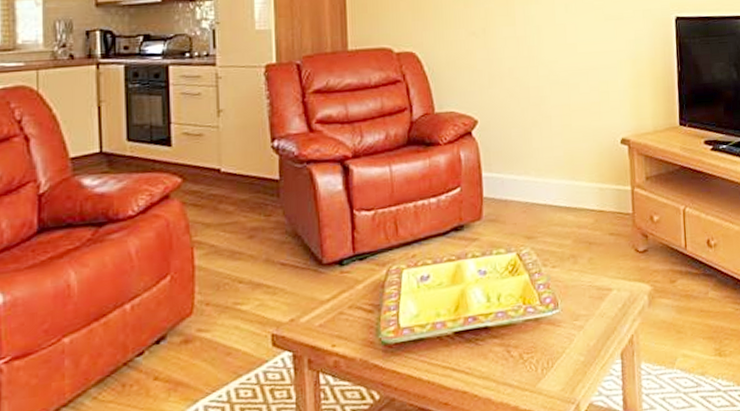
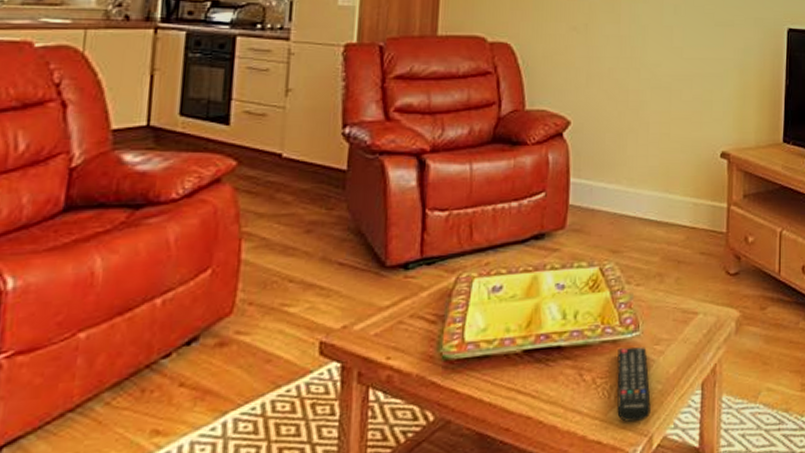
remote control: none [540,323,576,392] -> present [616,347,651,423]

